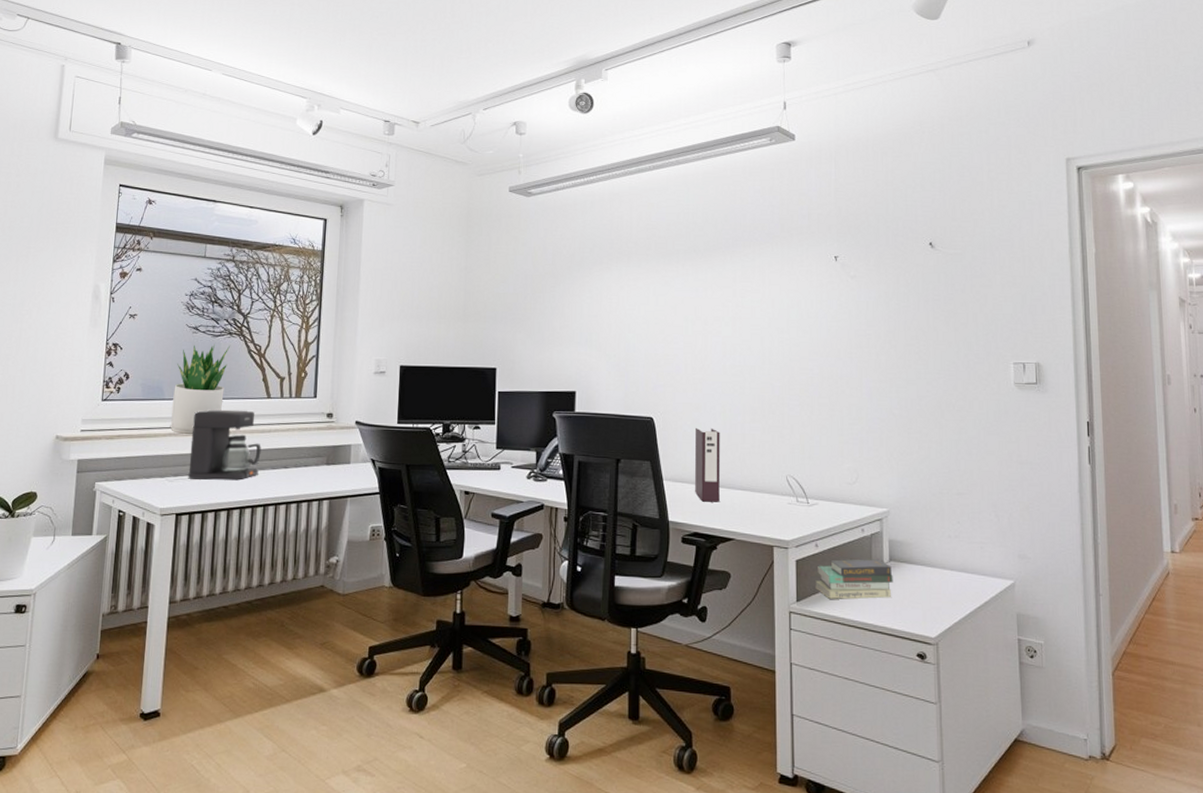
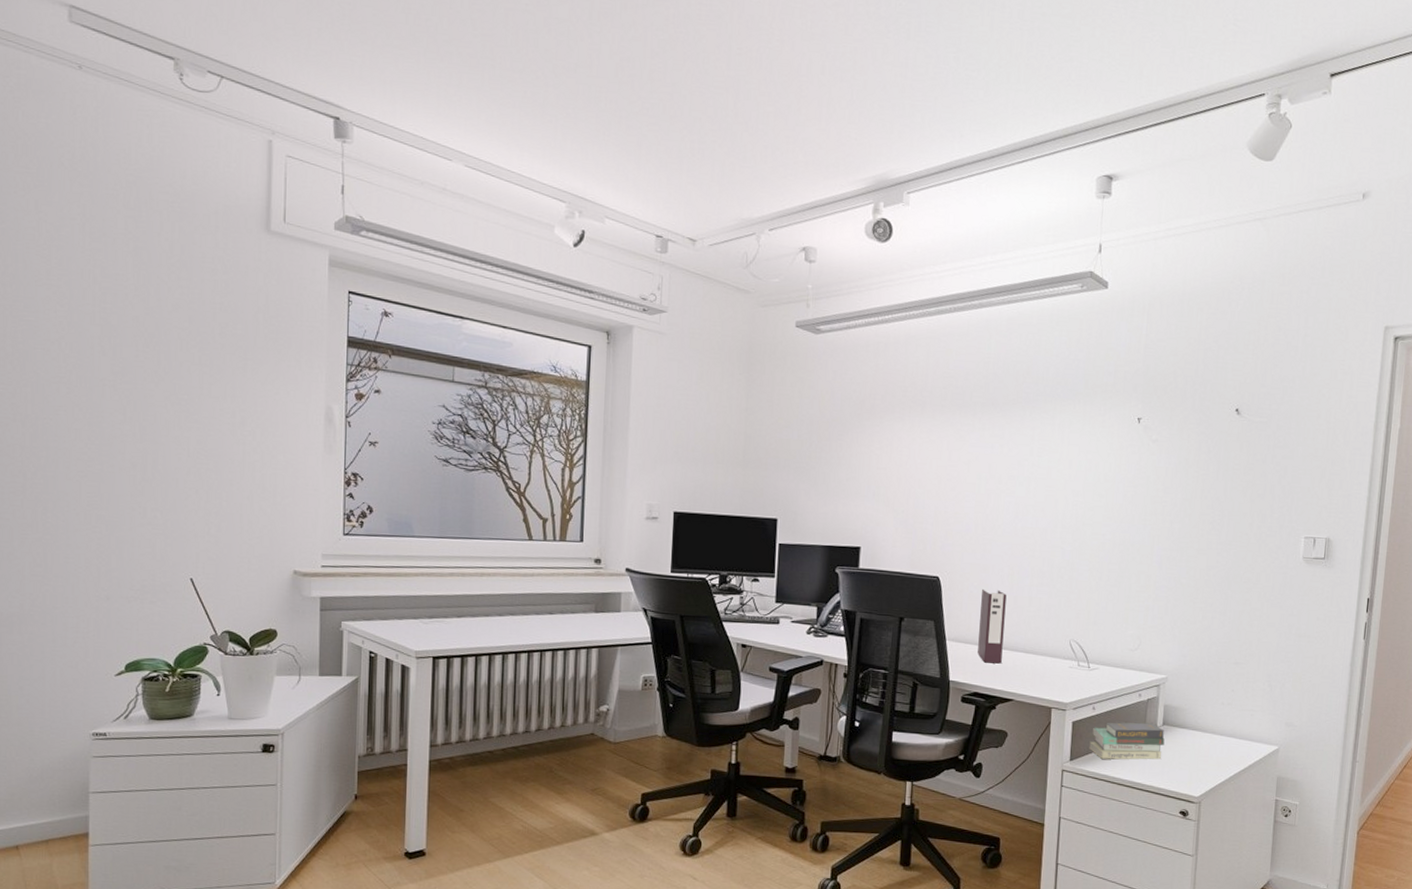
planter: present [171,344,231,435] -> none [422,478,487,576]
coffee maker: present [188,409,261,481] -> none [444,549,524,625]

